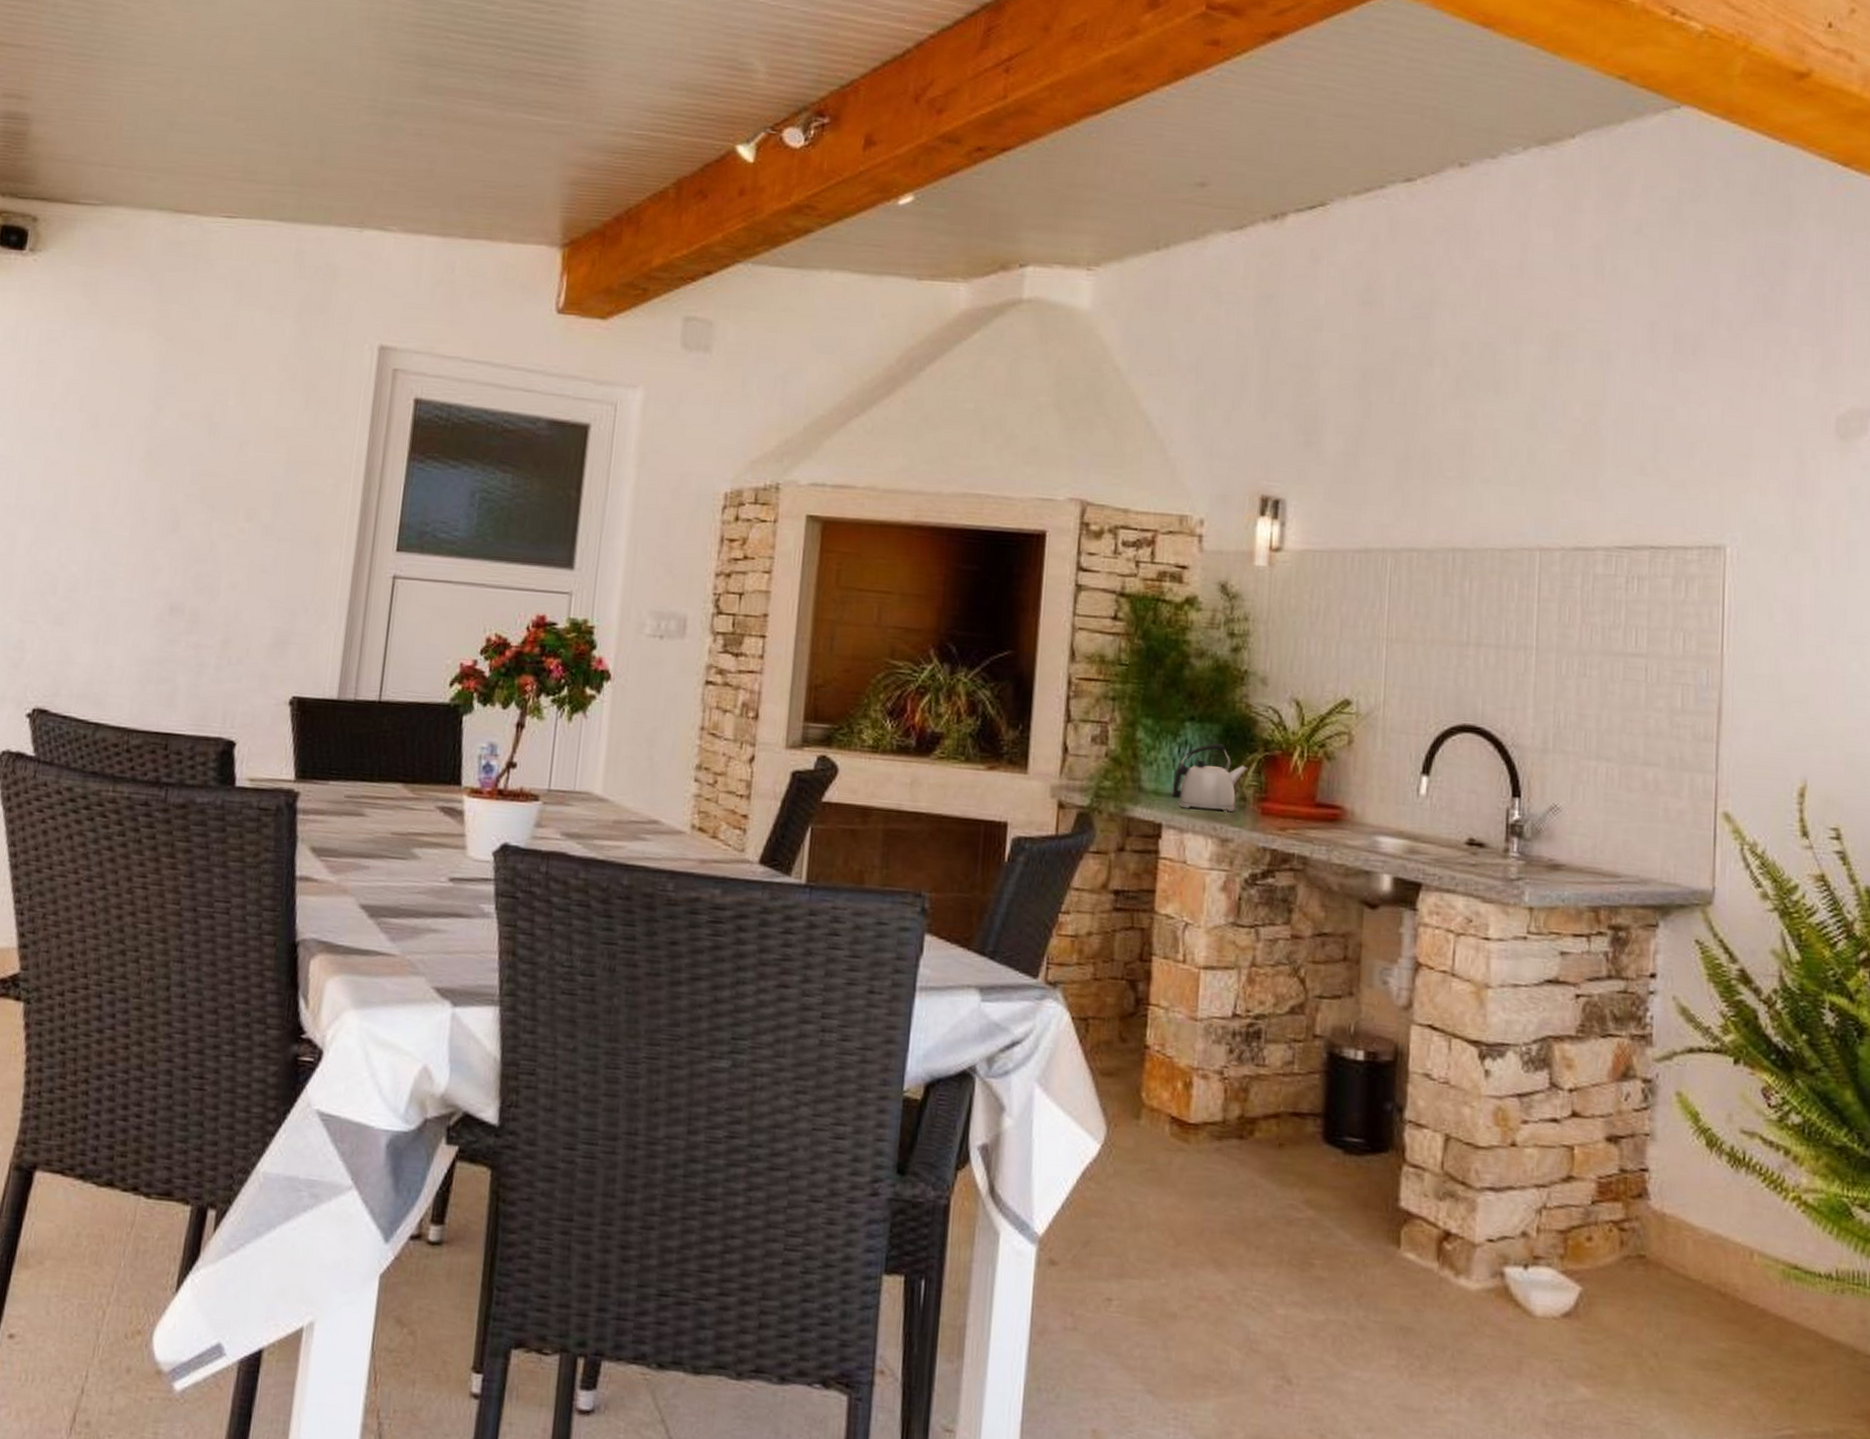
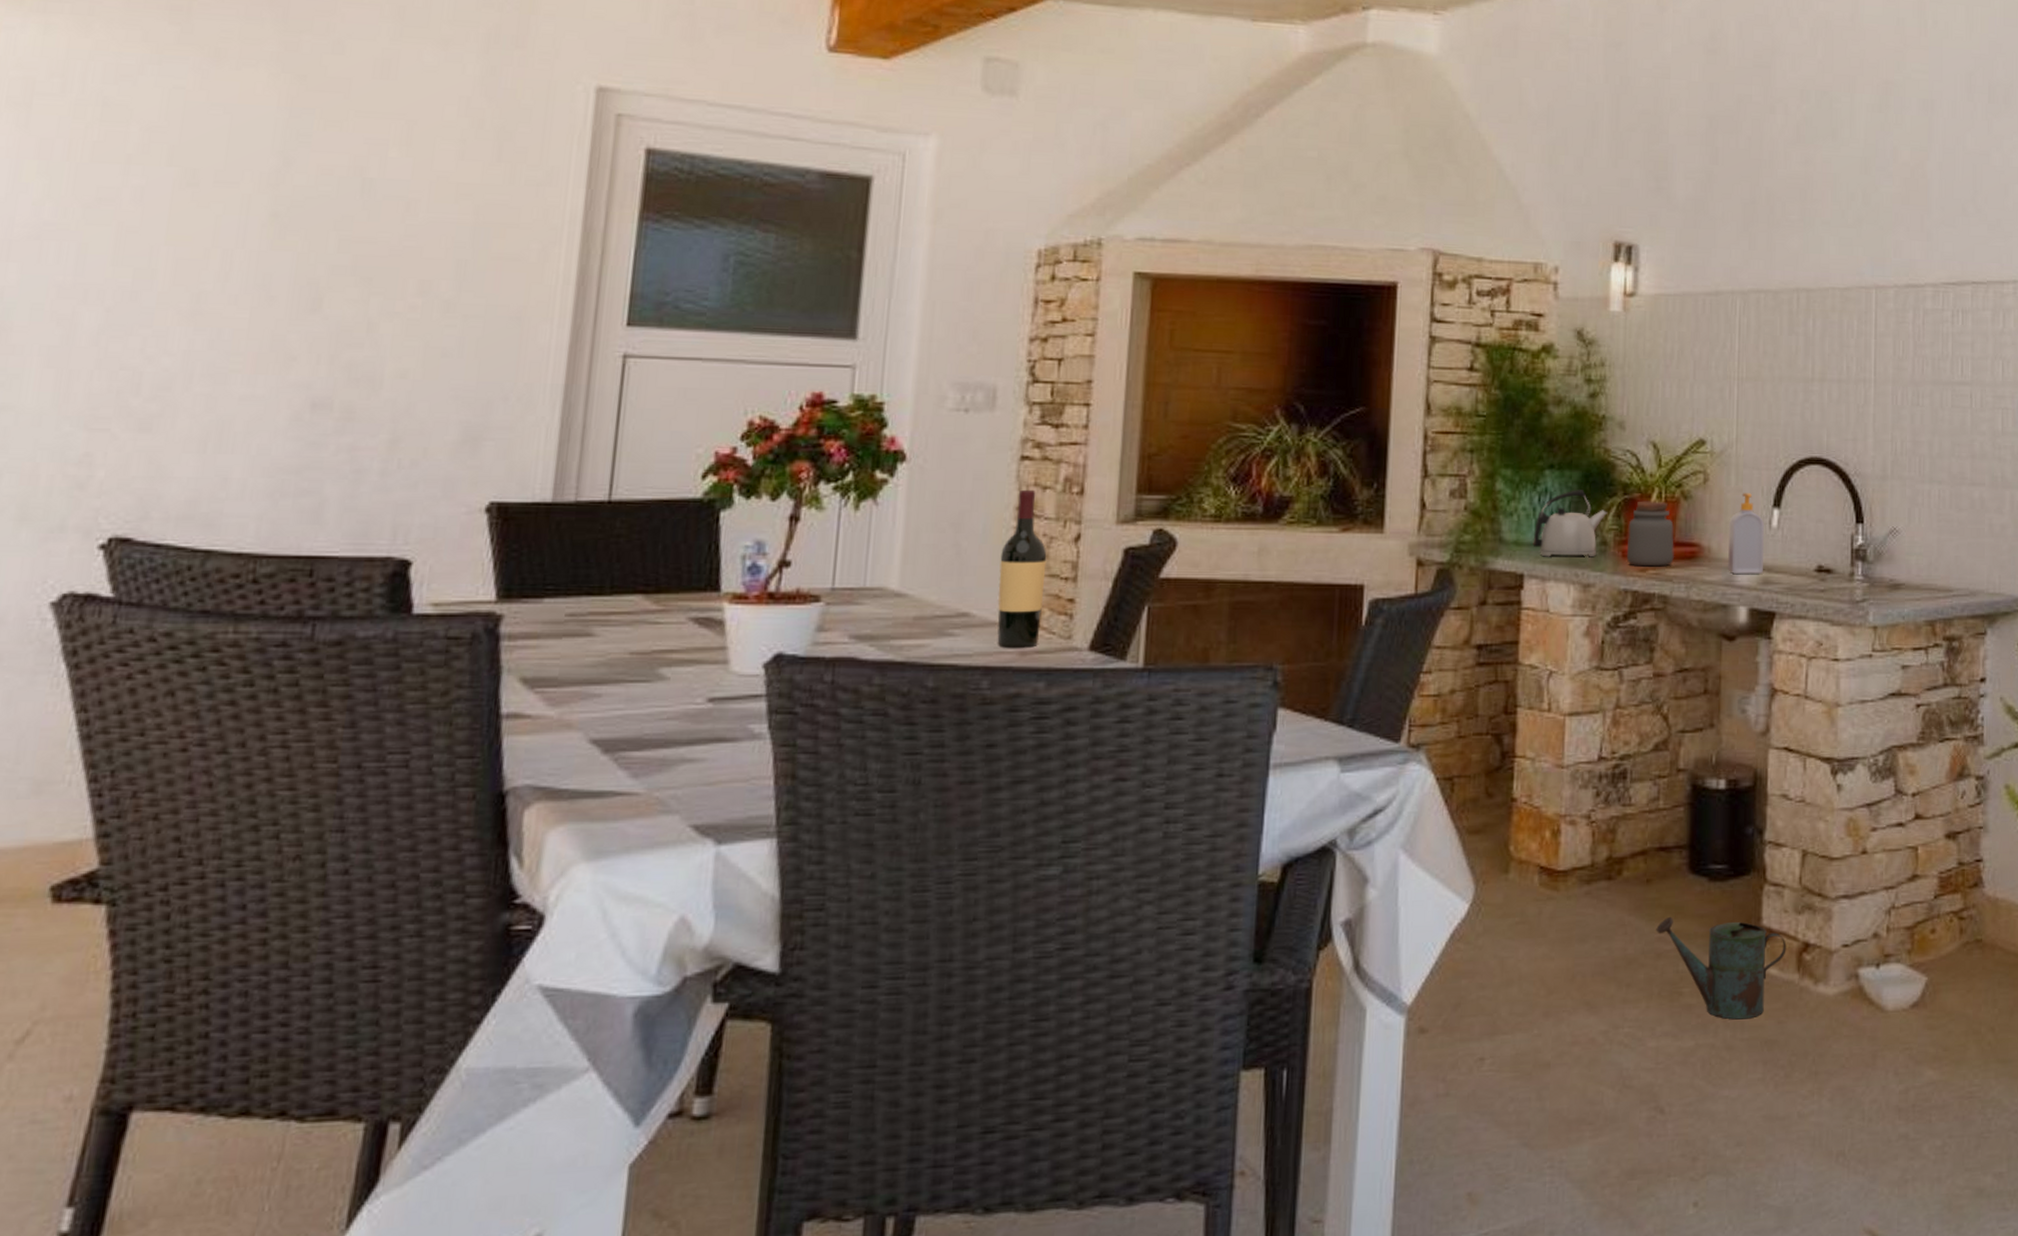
wine bottle: none [681,711,726,858] -> present [997,489,1047,649]
jar: none [1266,759,1316,827] -> present [1626,501,1674,567]
watering can: none [1287,1184,1426,1302] -> present [1656,916,1787,1020]
soap bottle: none [1372,757,1412,842] -> present [1728,493,1764,574]

